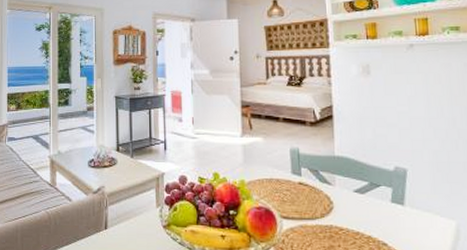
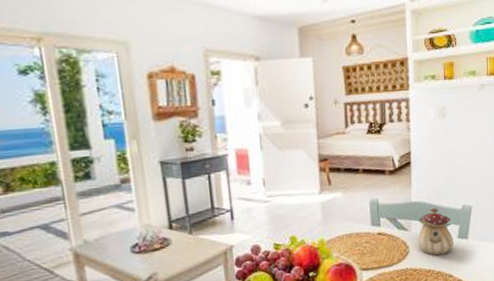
teapot: none [342,165,387,218] -> present [416,208,454,256]

